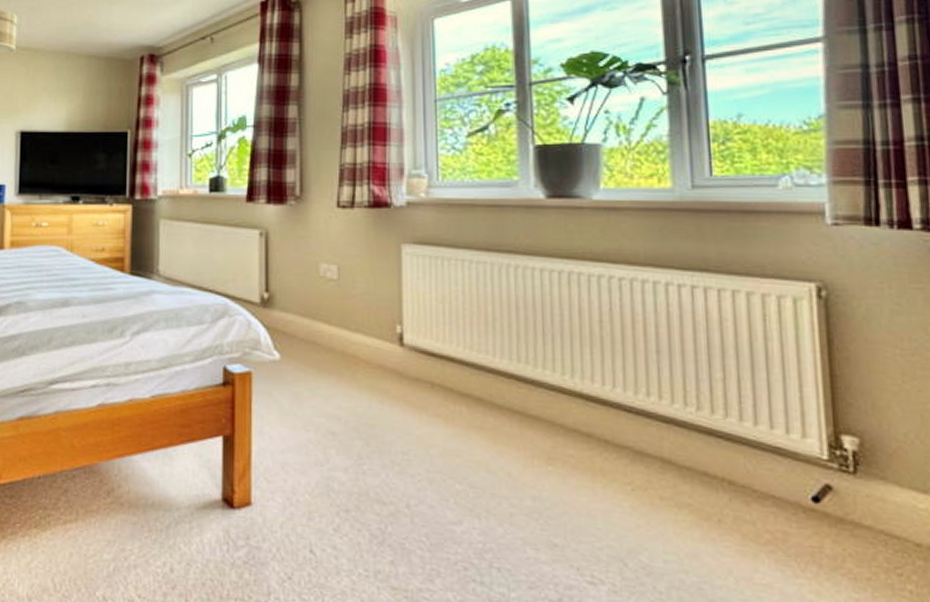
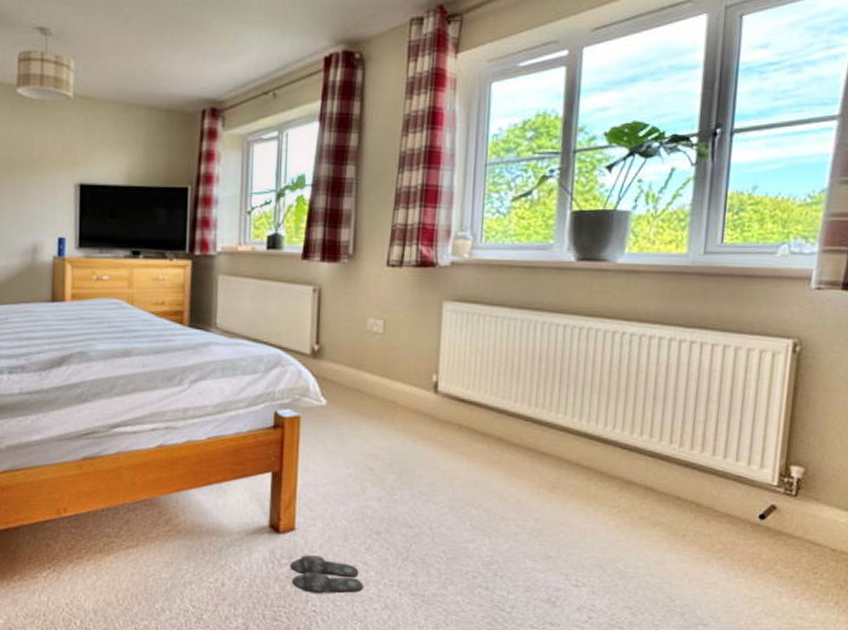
slippers: none [248,535,334,584] -> present [291,555,363,593]

